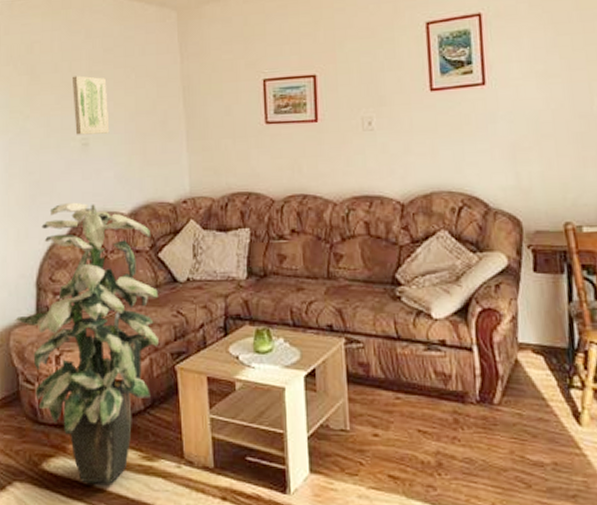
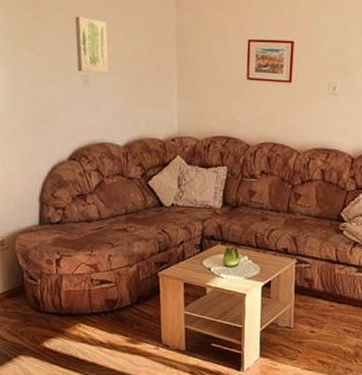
indoor plant: present [15,202,159,484] -> none [20,131,146,360]

